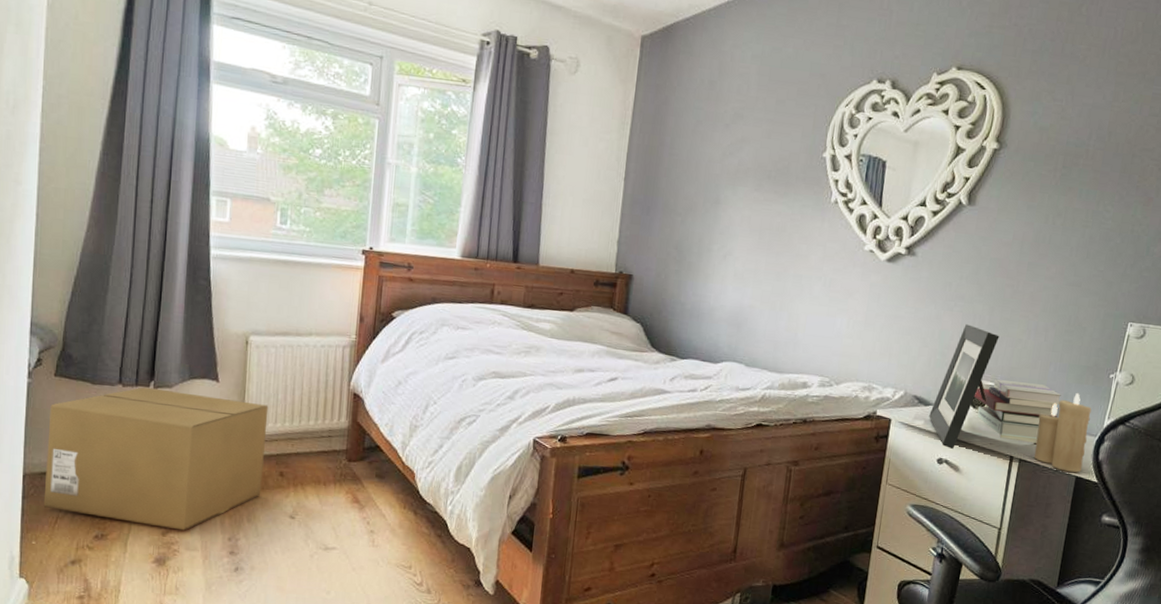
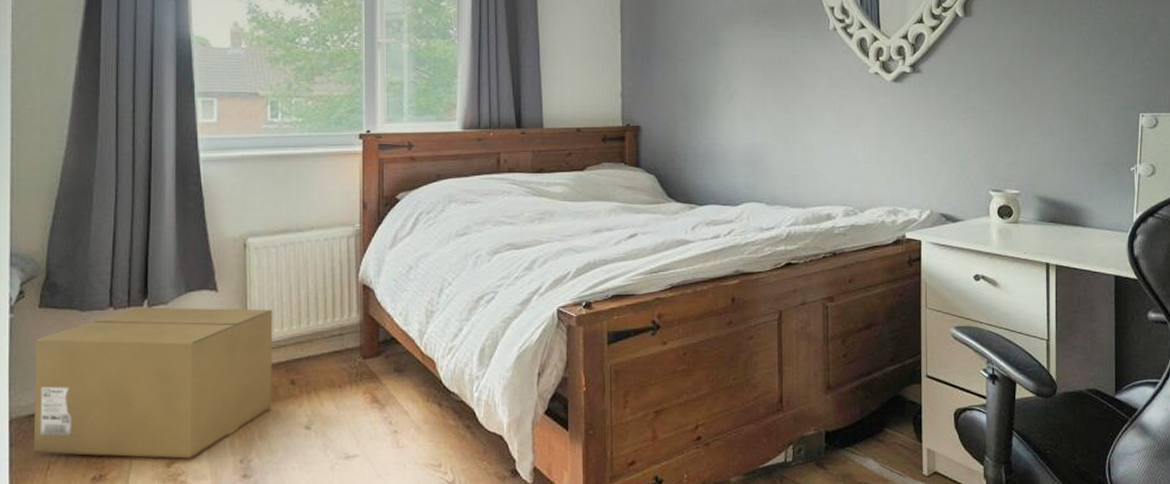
picture frame: present [929,324,1000,450] -> none [959,135,1016,264]
books: present [974,379,1061,443] -> none [1000,186,1086,247]
candle: present [1033,393,1092,473] -> none [1068,191,1120,272]

